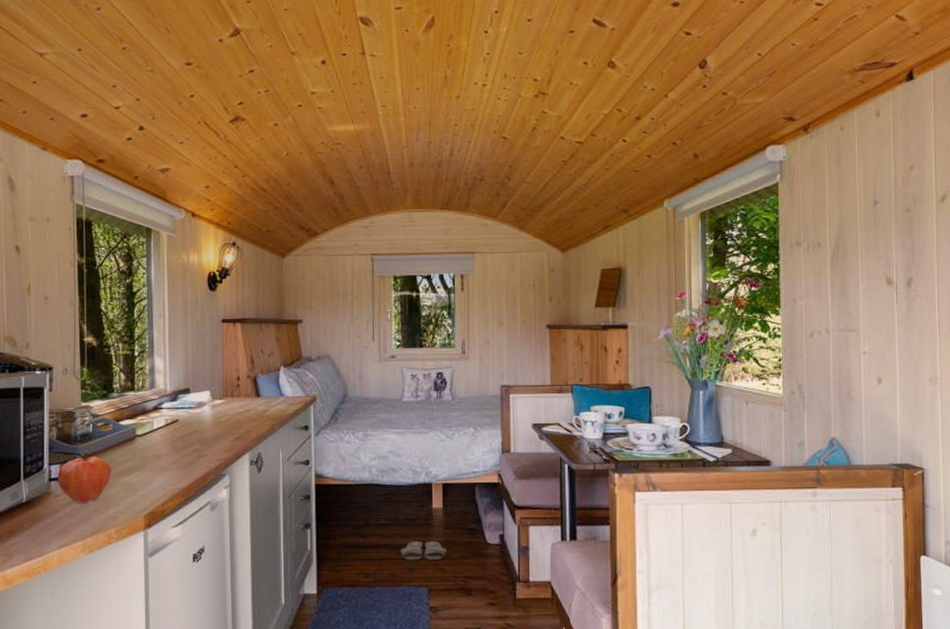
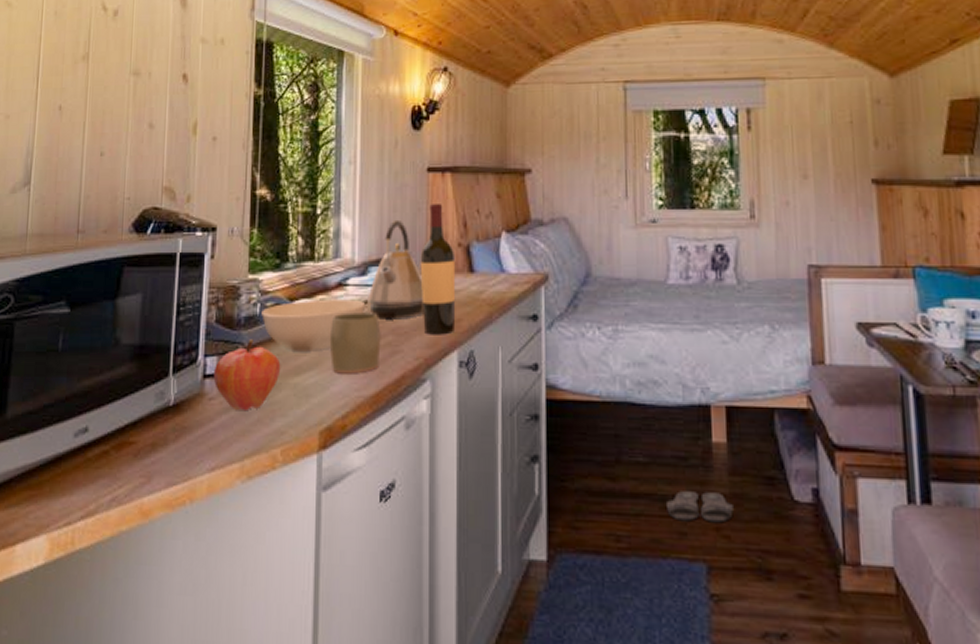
bowl: none [94,419,177,459] -> present [261,299,366,352]
mug: none [149,428,190,473] -> present [329,312,381,374]
kettle: none [178,359,223,433] -> present [368,219,425,320]
wine bottle: none [218,346,247,443] -> present [420,202,456,335]

